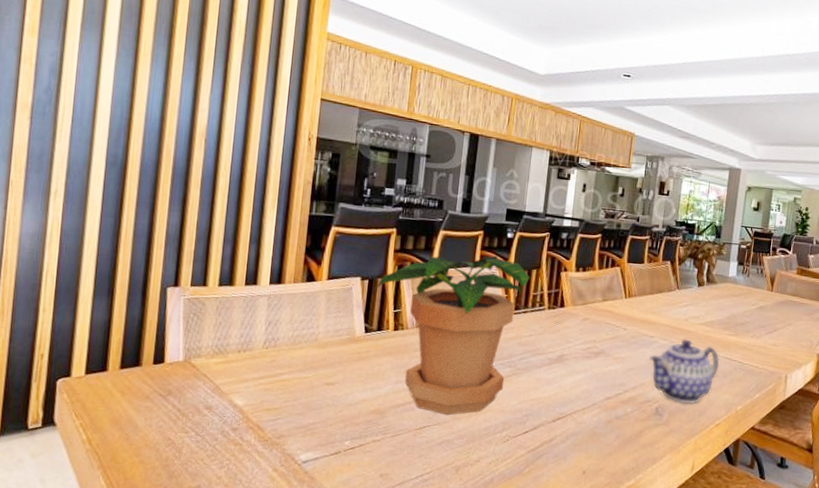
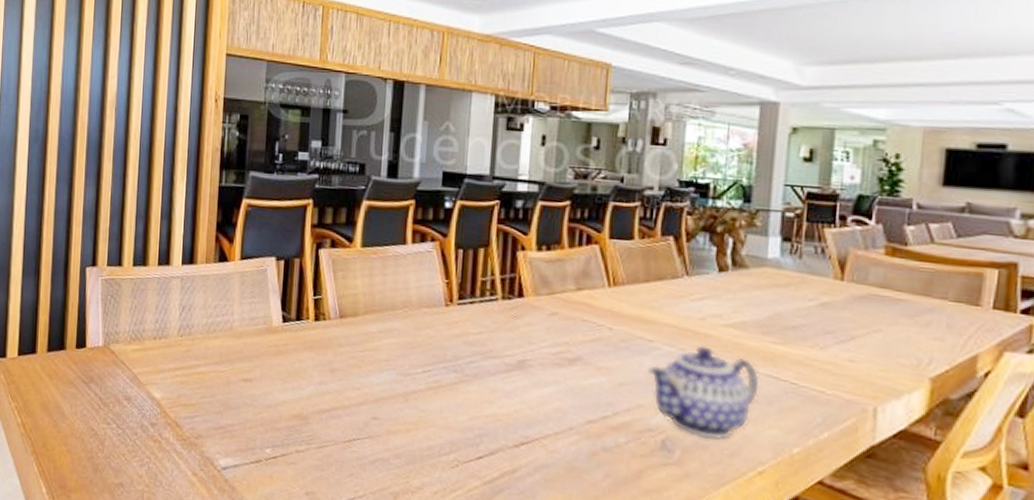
potted plant: present [375,255,530,416] -> none [292,230,476,428]

